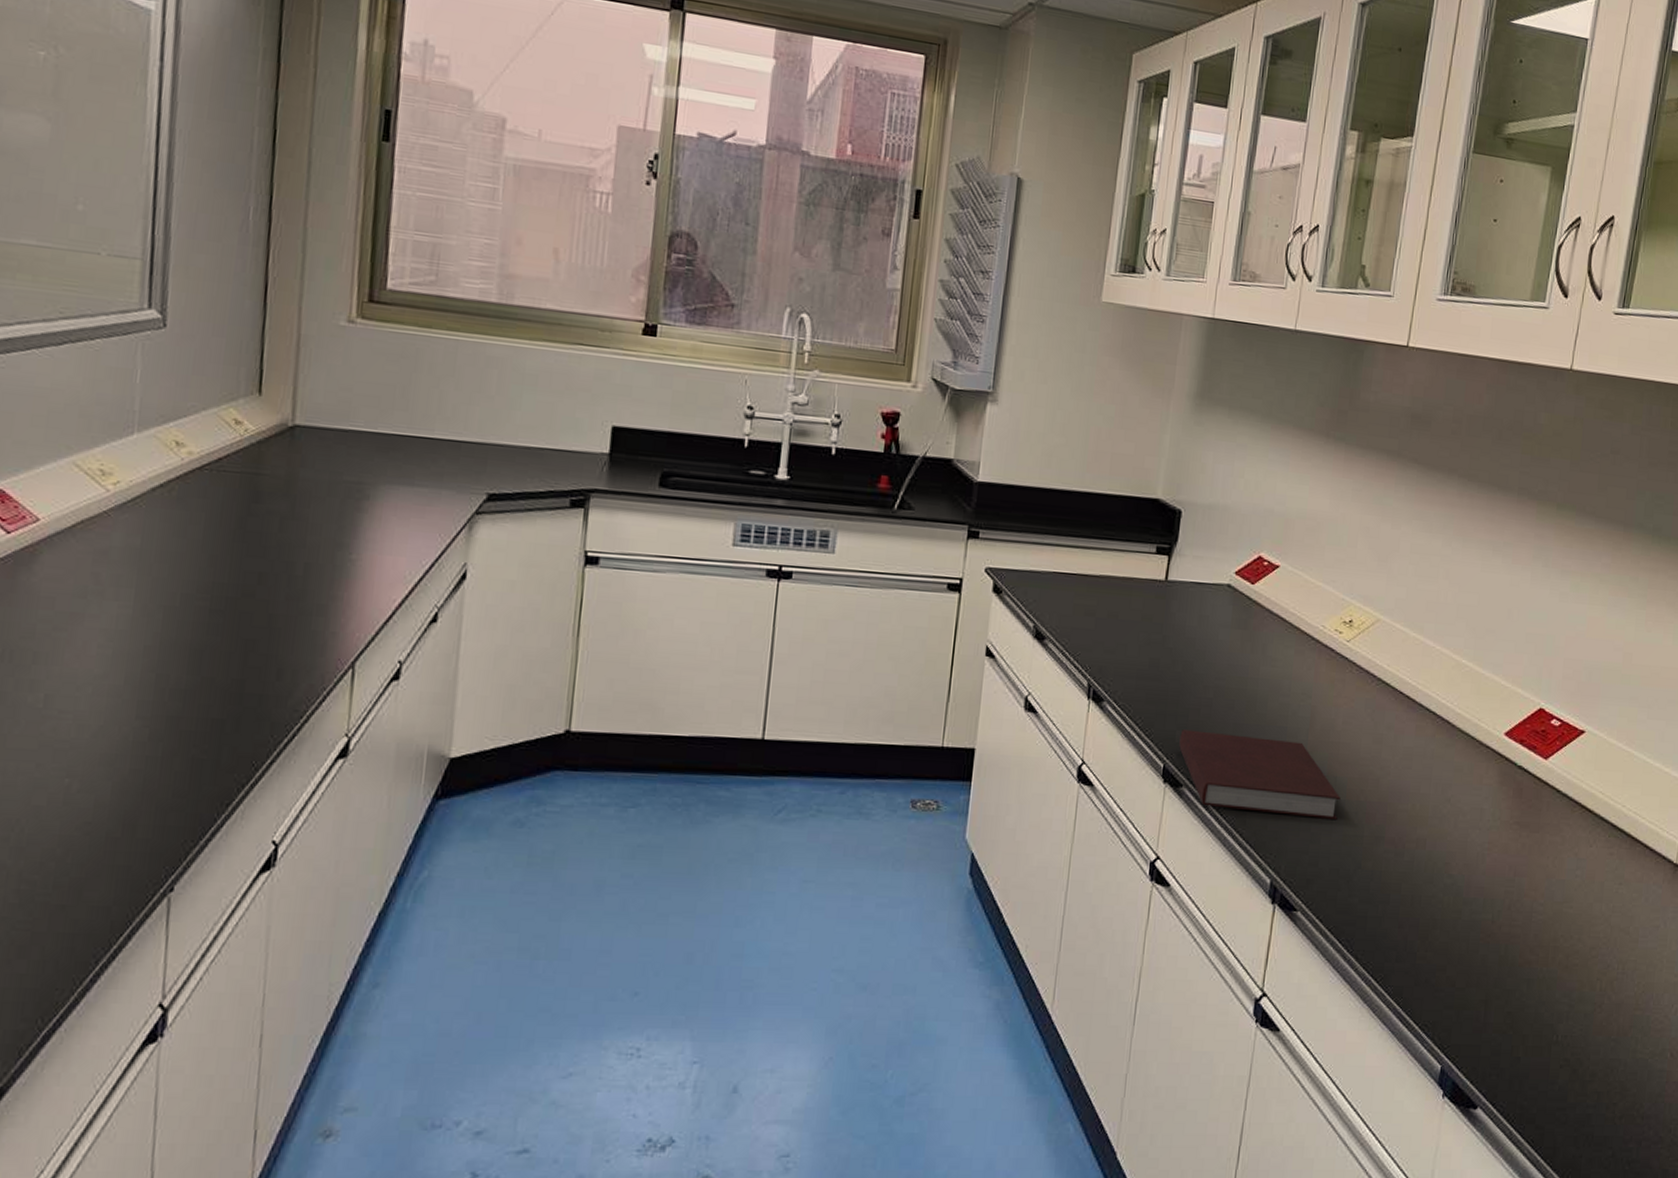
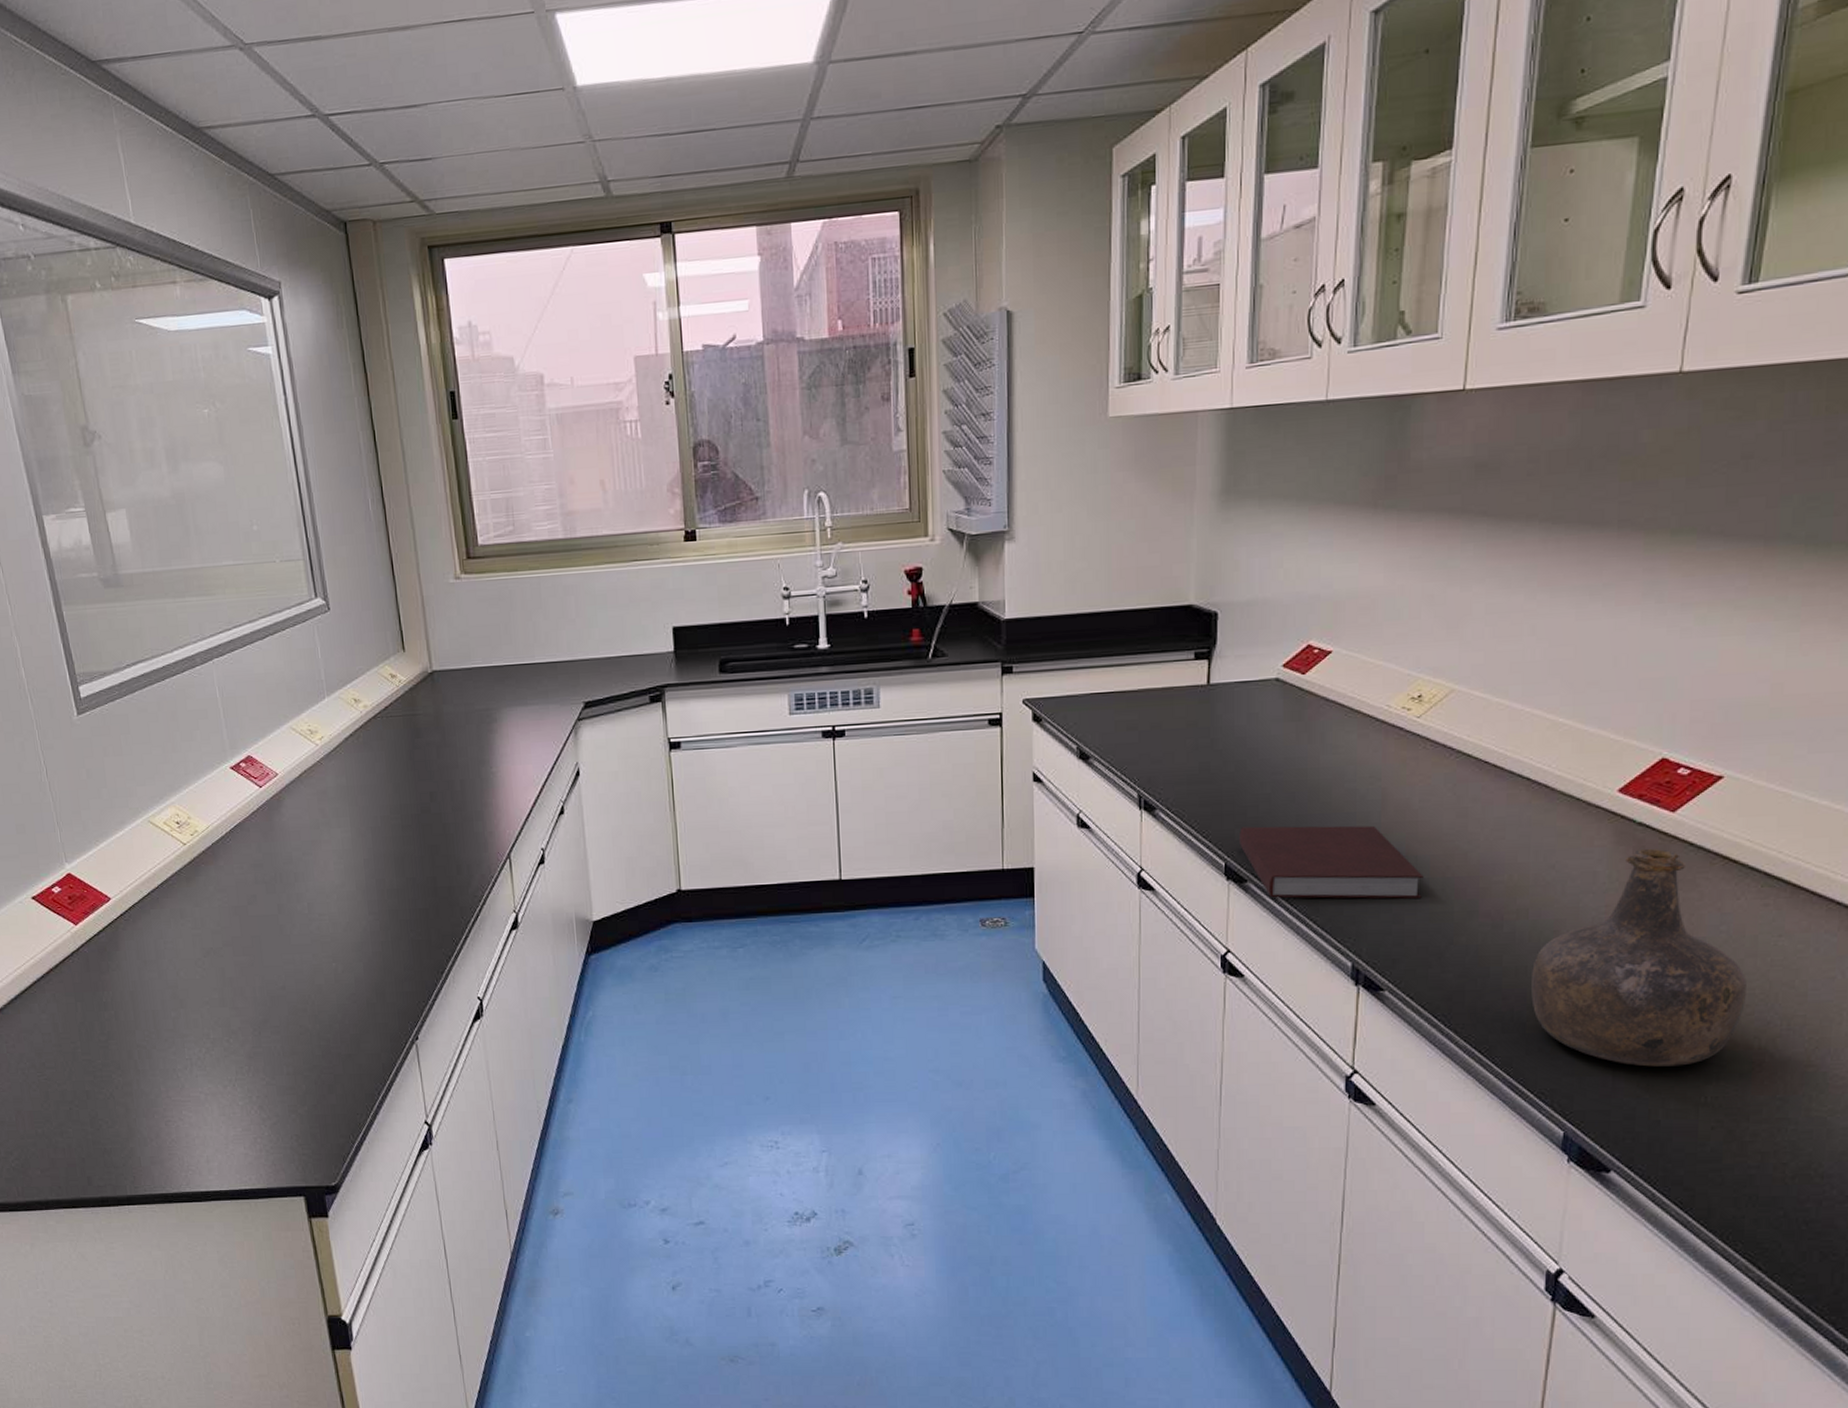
bottle: none [1423,791,1594,1004] -> present [1530,848,1747,1067]

